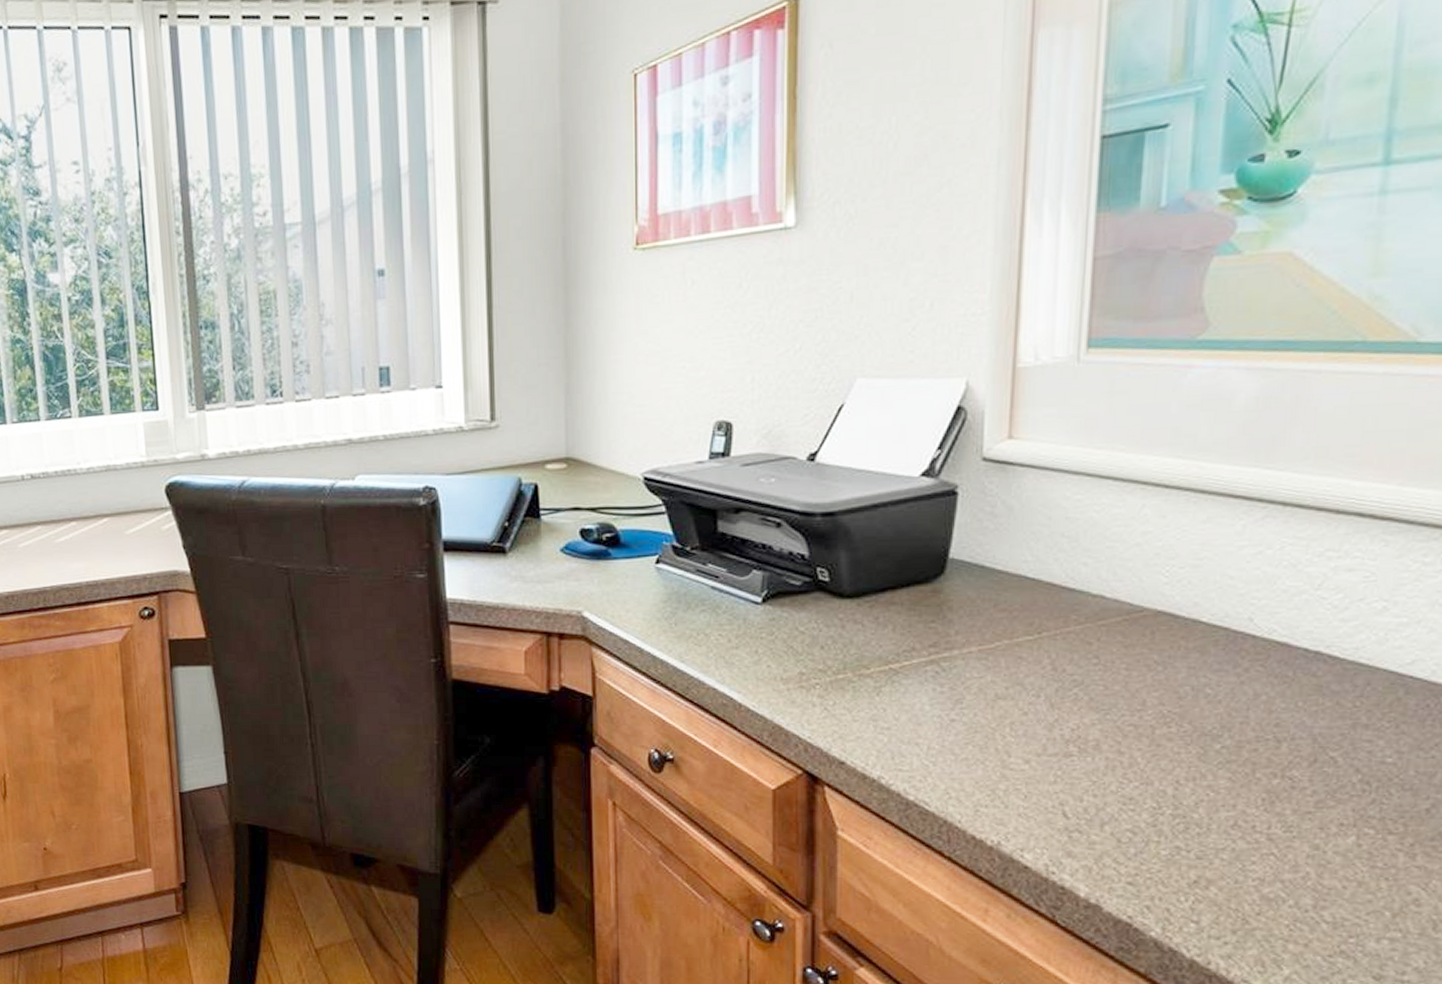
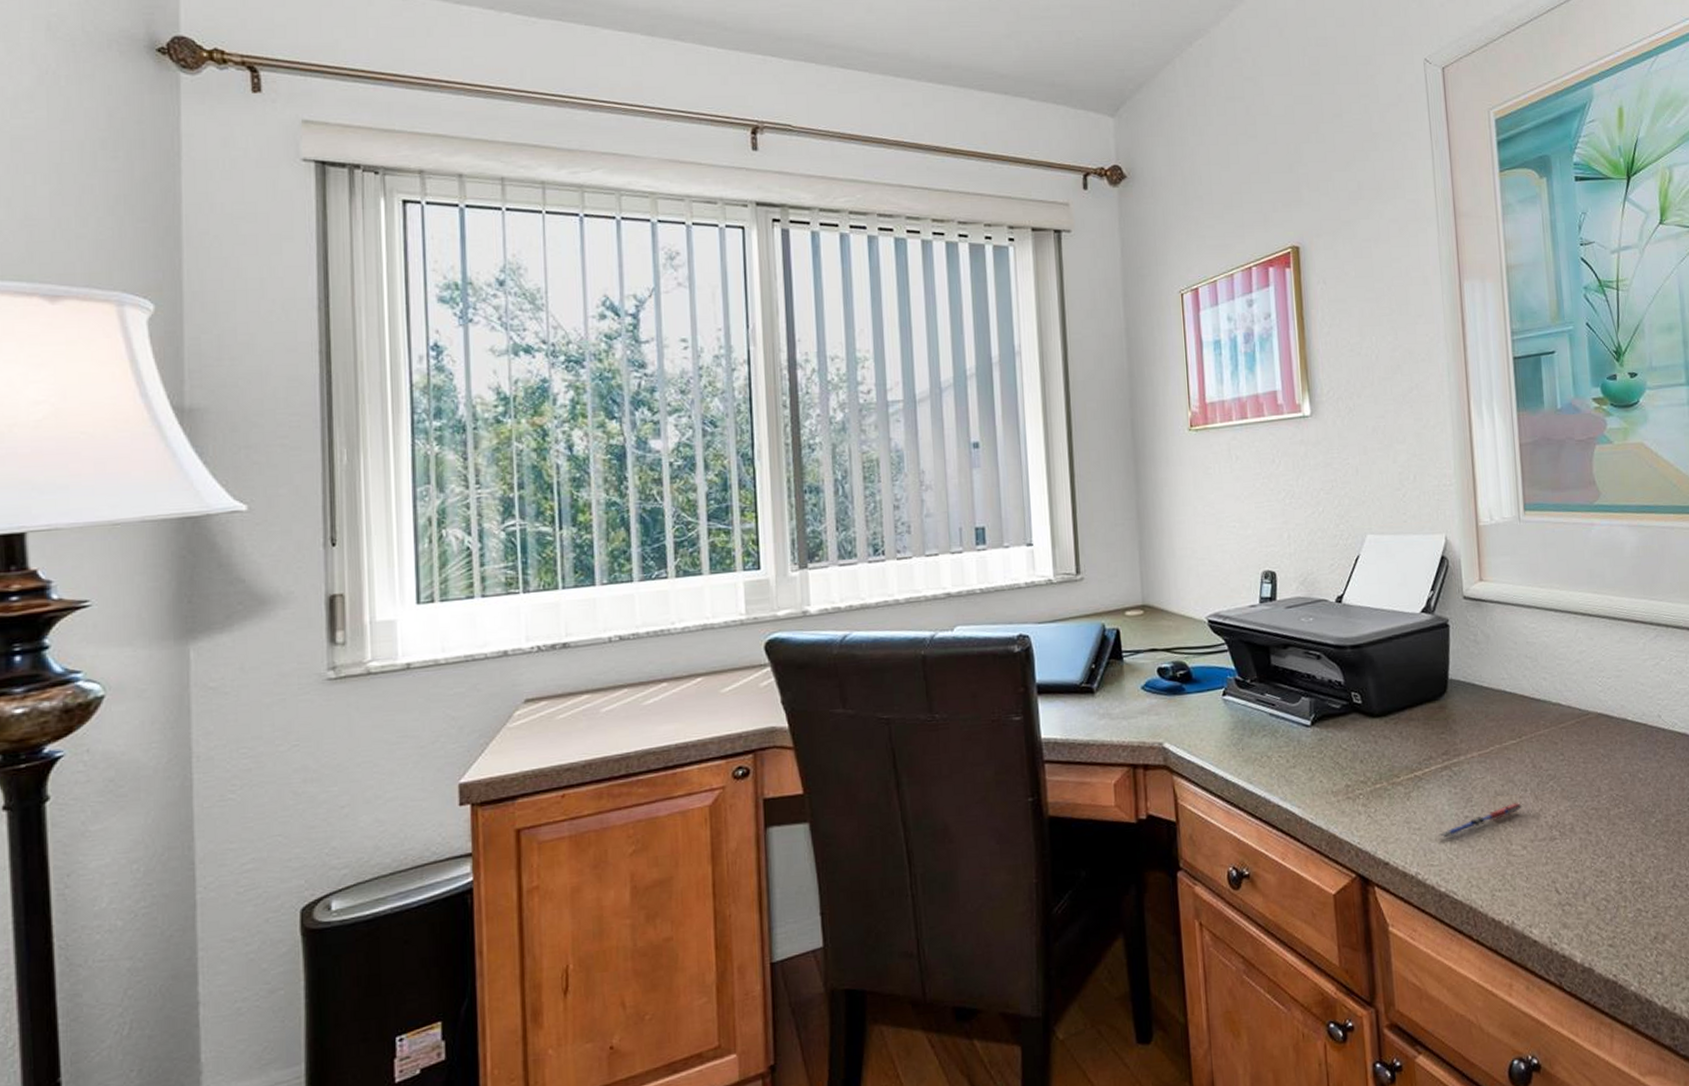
pen: none [913,710,1032,743] -> present [1439,803,1523,839]

